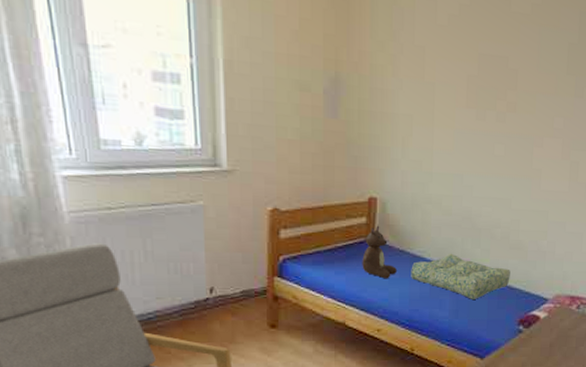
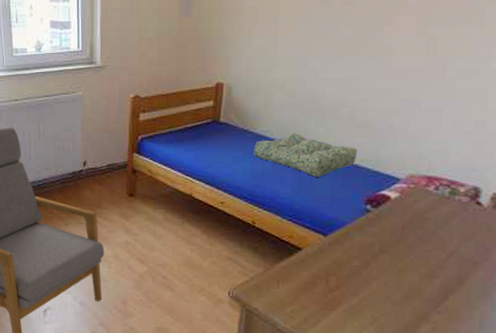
teddy bear: present [362,225,397,279] -> none [208,108,240,156]

